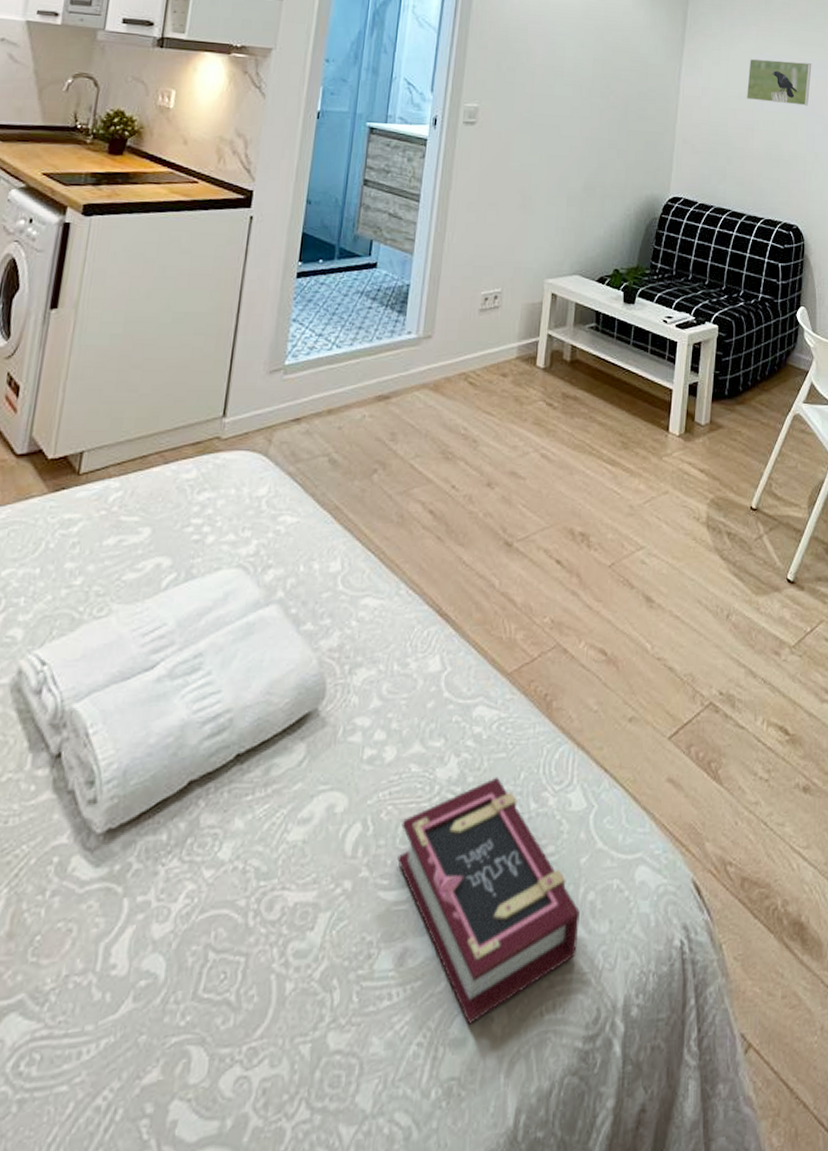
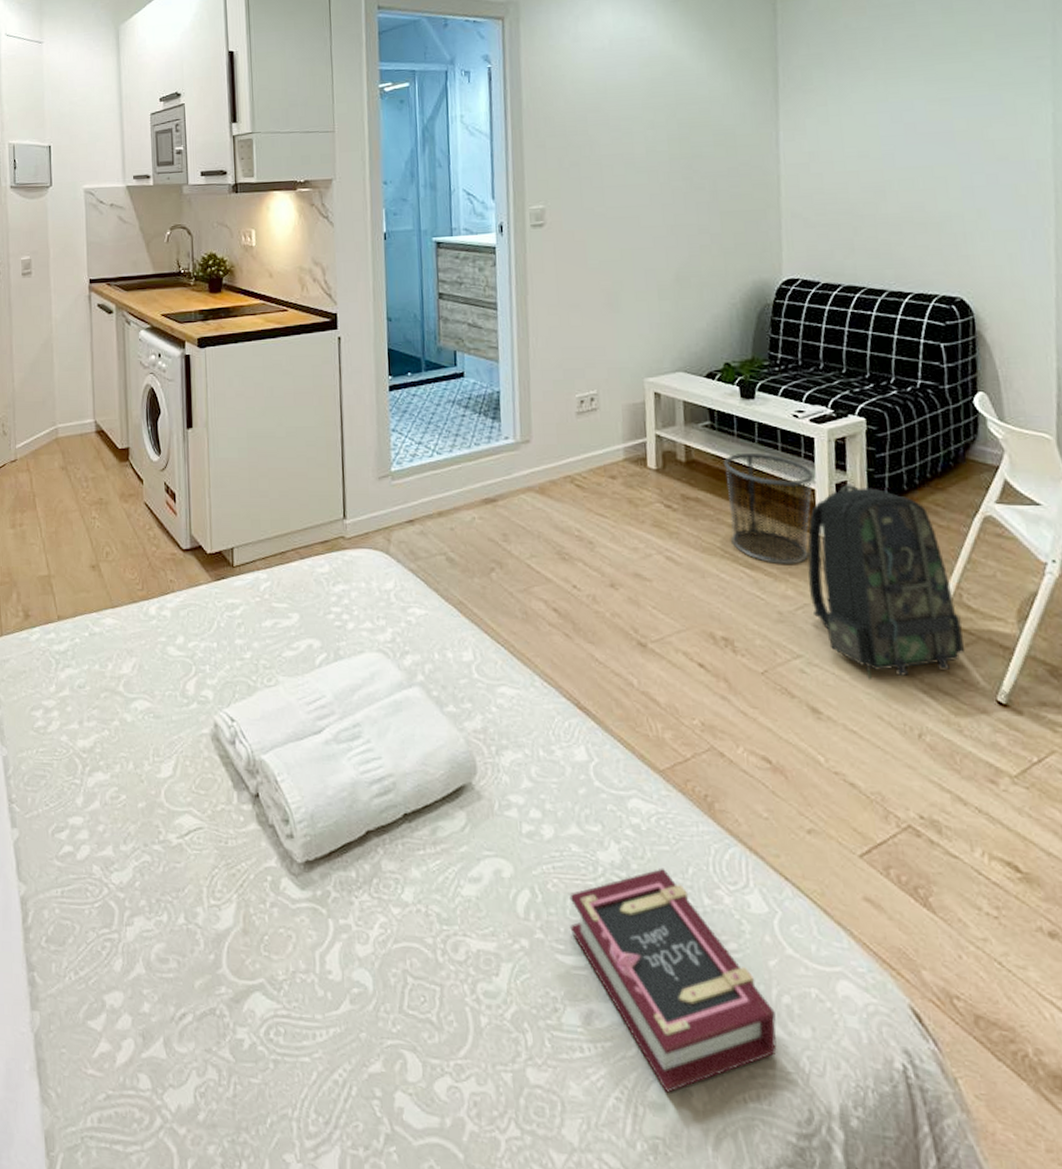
waste bin: none [599,354,674,459] -> present [723,452,815,564]
backpack: none [658,385,770,567] -> present [807,485,964,680]
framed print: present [746,58,812,106] -> none [869,102,960,158]

